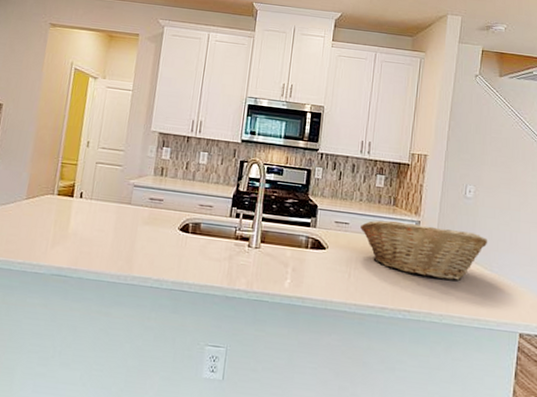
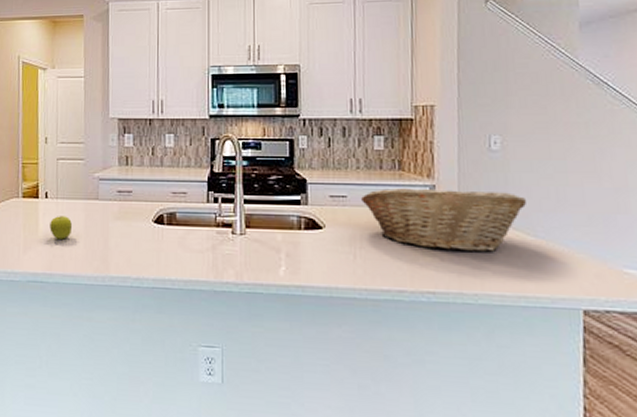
fruit: none [80,216,103,238] -> present [50,216,72,240]

